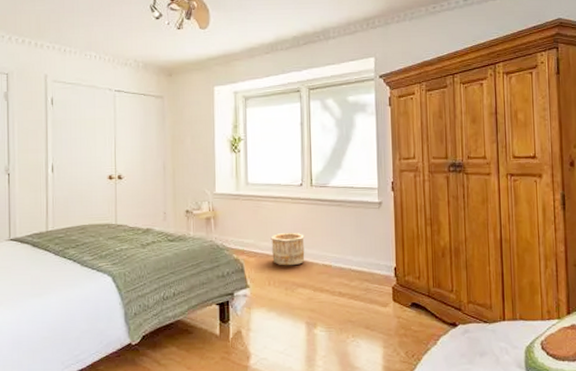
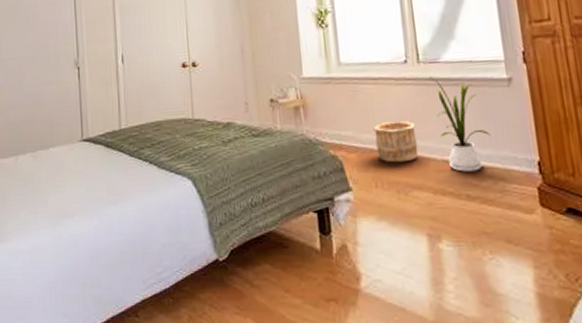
house plant: none [319,197,361,274] -> present [429,76,490,172]

